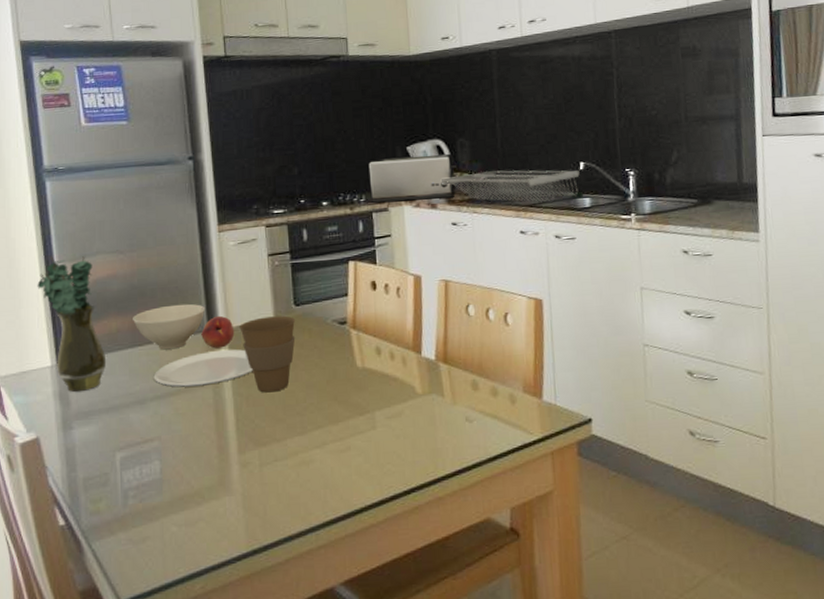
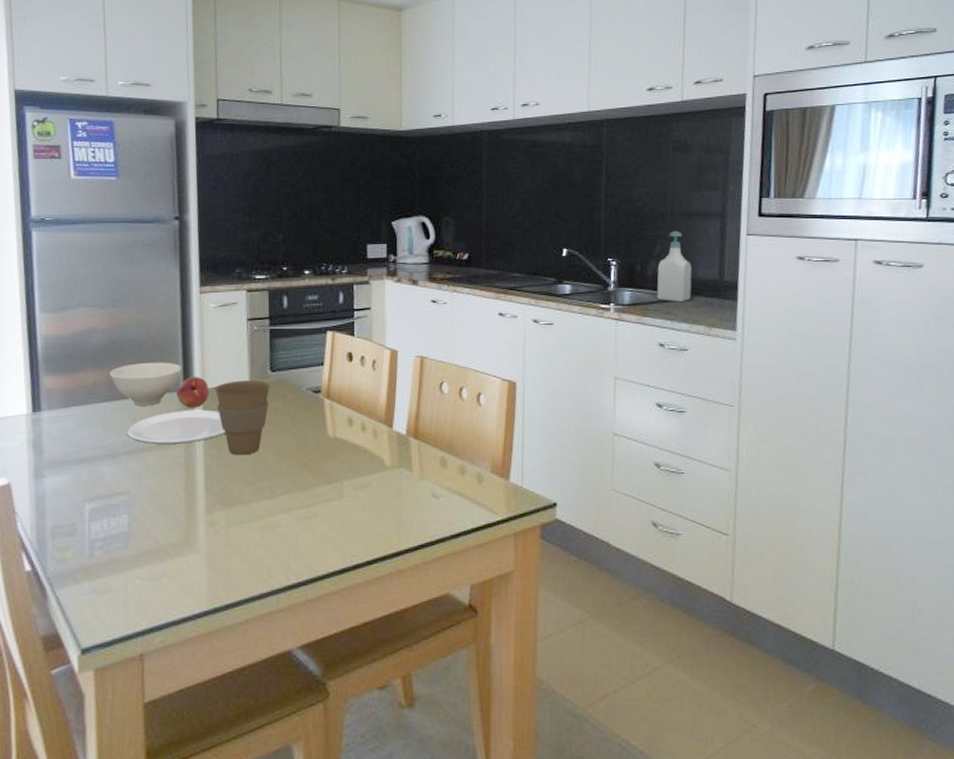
vase: present [37,256,107,392] -> none [17,306,82,441]
toaster: present [368,153,457,203] -> none [352,231,441,276]
dish rack: present [442,170,580,202] -> none [425,251,562,286]
soap bottle: none [675,136,712,208] -> present [657,230,692,302]

